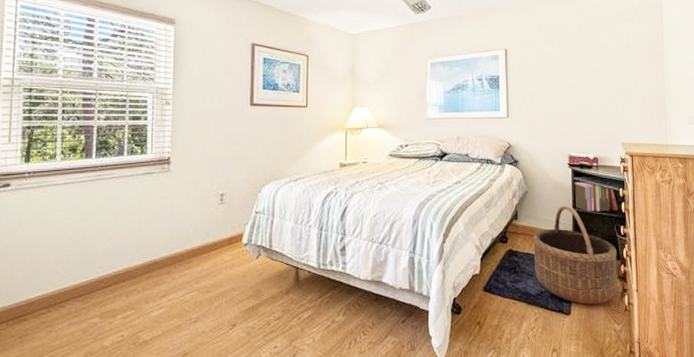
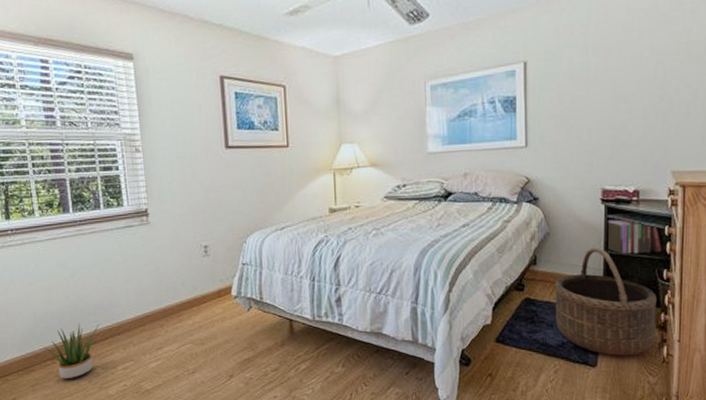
potted plant: none [39,269,104,330] -> present [42,323,99,380]

